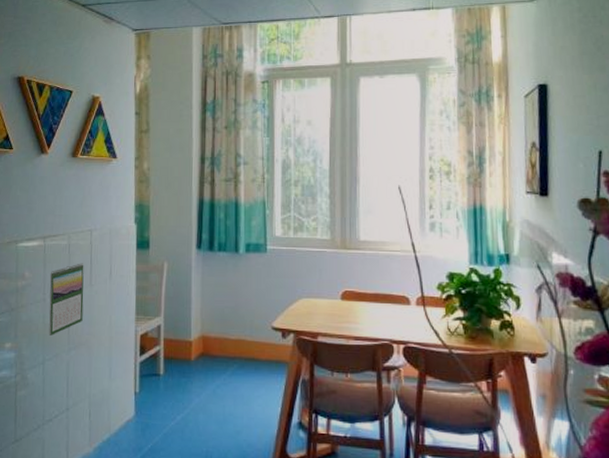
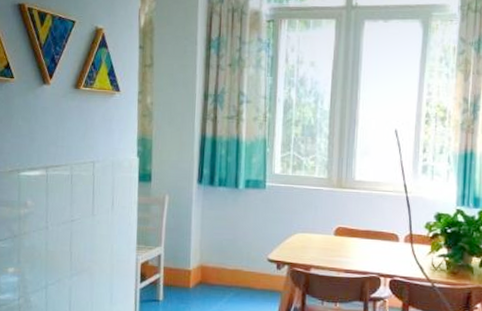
calendar: present [49,263,84,335] -> none [51,193,87,262]

